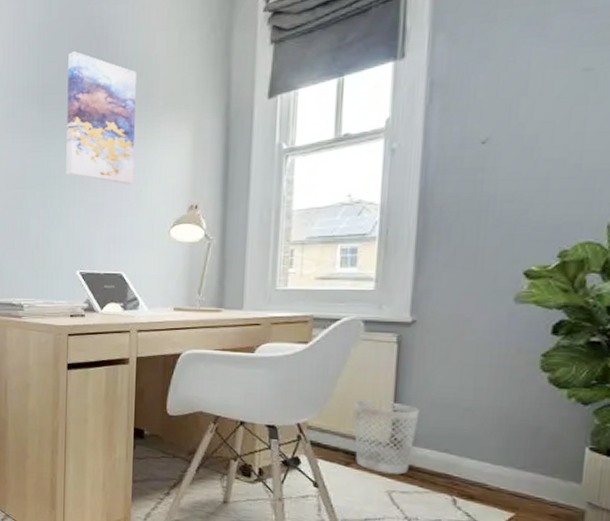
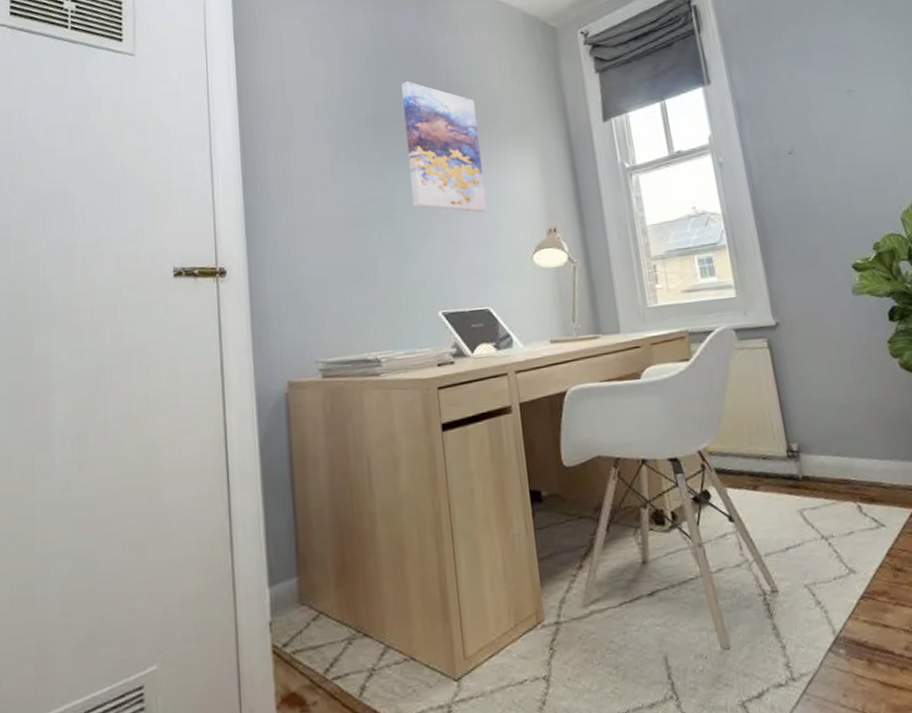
wastebasket: present [353,399,420,475] -> none [745,410,812,491]

